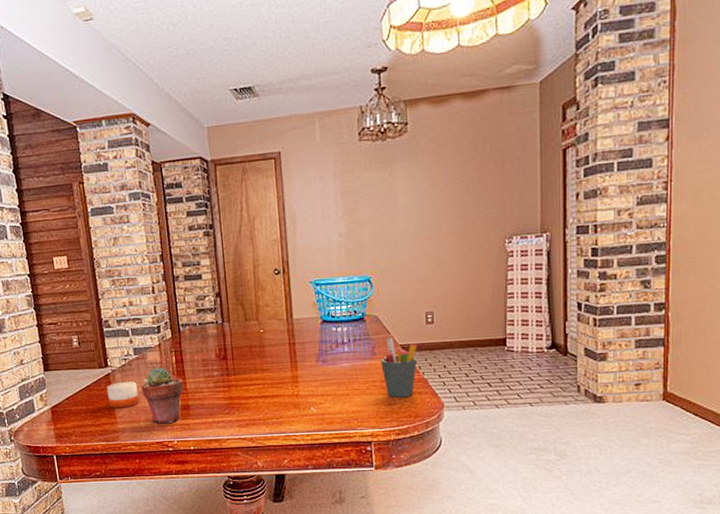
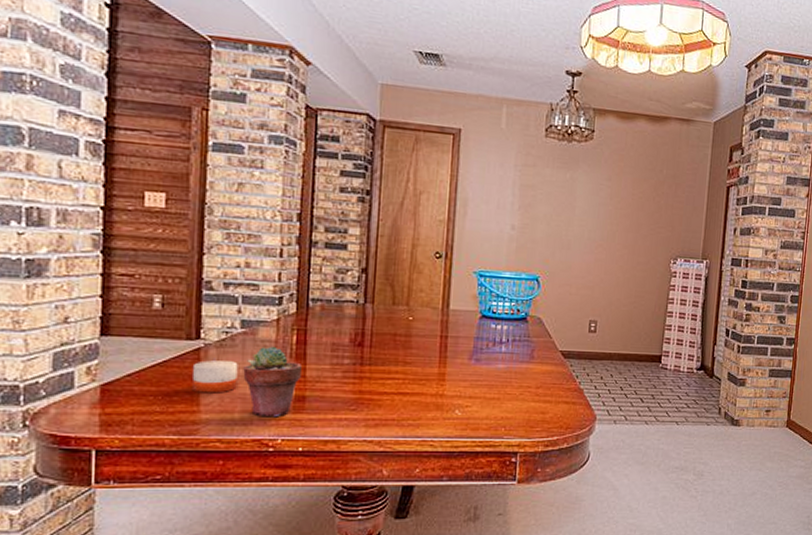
pen holder: present [379,337,418,398] -> none [537,341,577,407]

